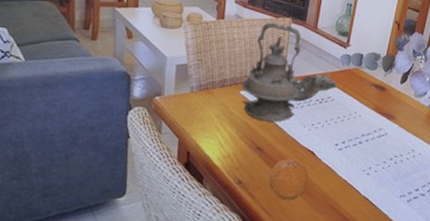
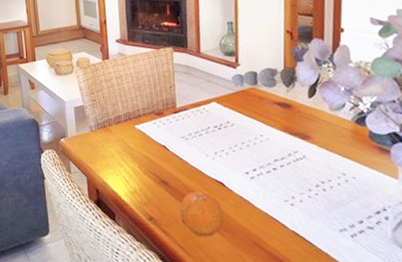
teapot: present [242,22,338,122] -> none [136,54,235,154]

